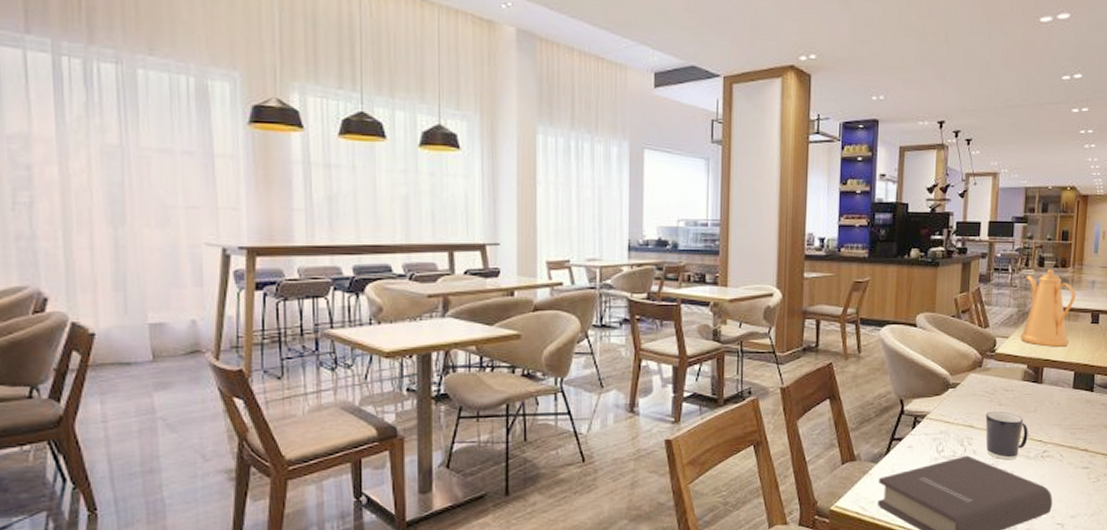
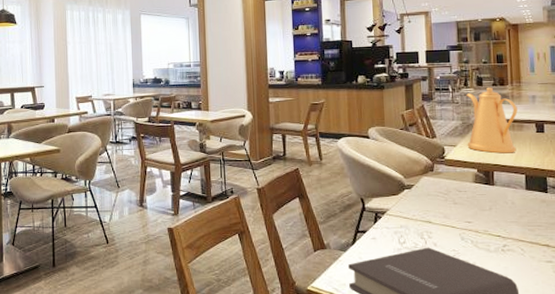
mug: present [985,411,1028,460] -> none [442,209,486,253]

